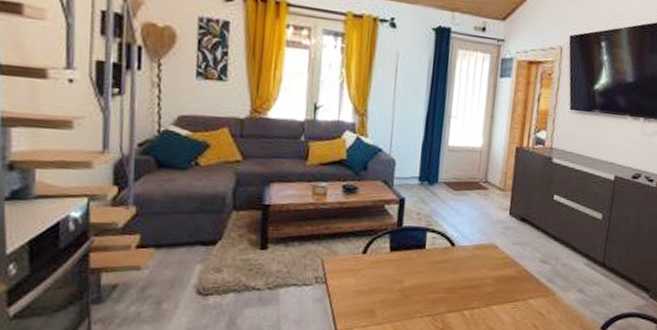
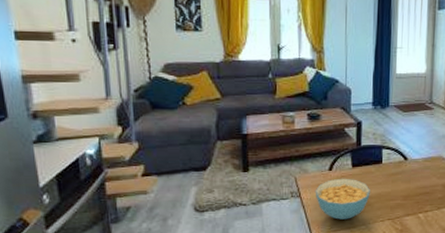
cereal bowl: none [344,263,410,313] -> present [315,178,370,220]

